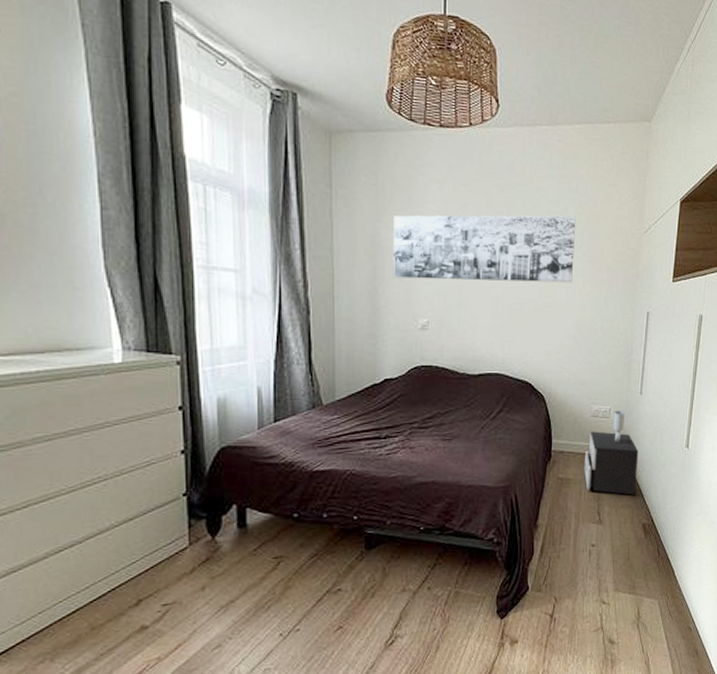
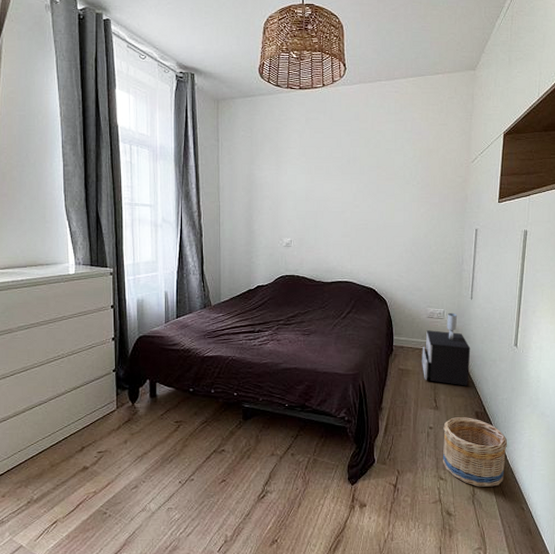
wall art: present [392,215,576,283] -> none [263,152,411,207]
basket: none [605,530,676,609] -> present [442,417,508,487]

